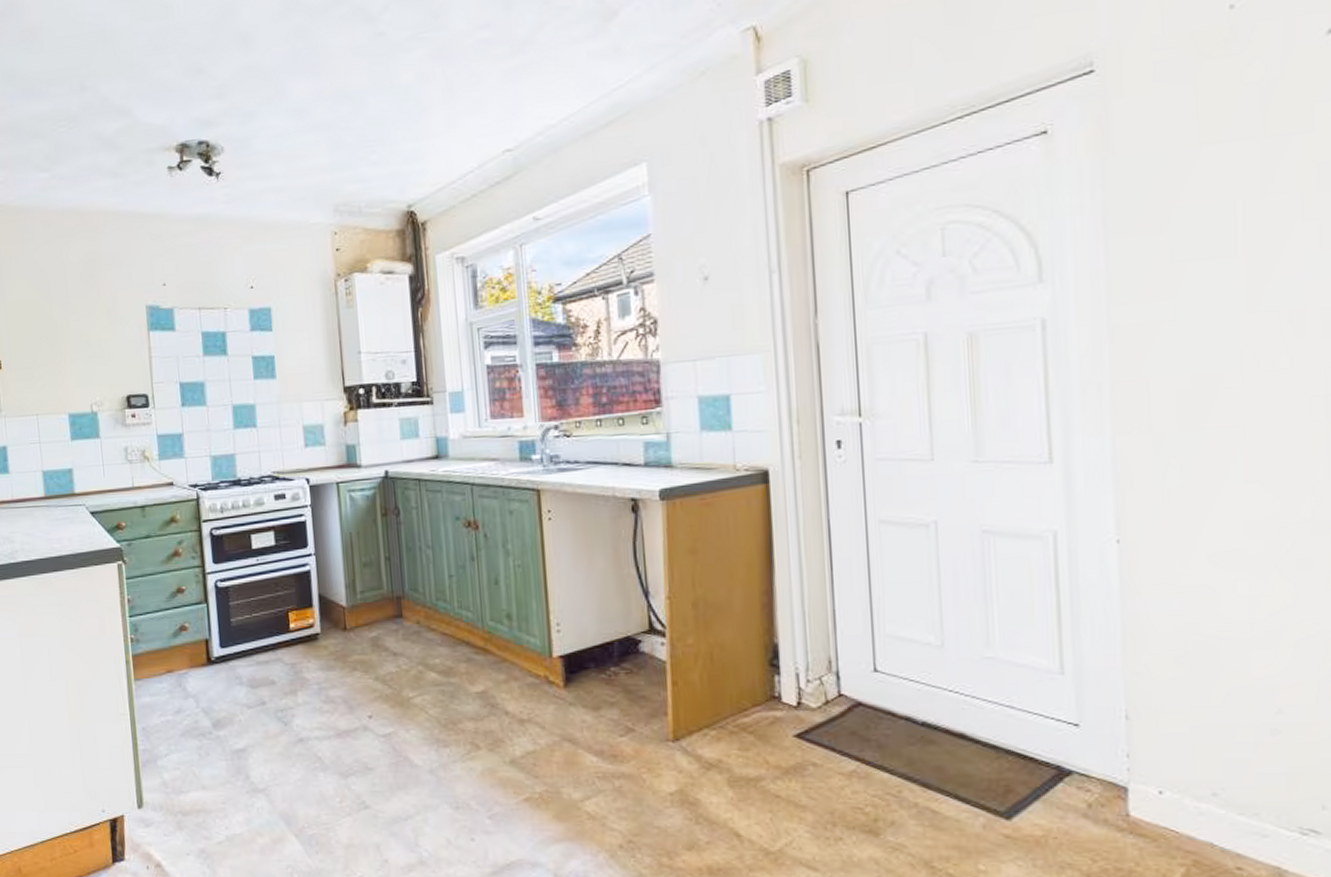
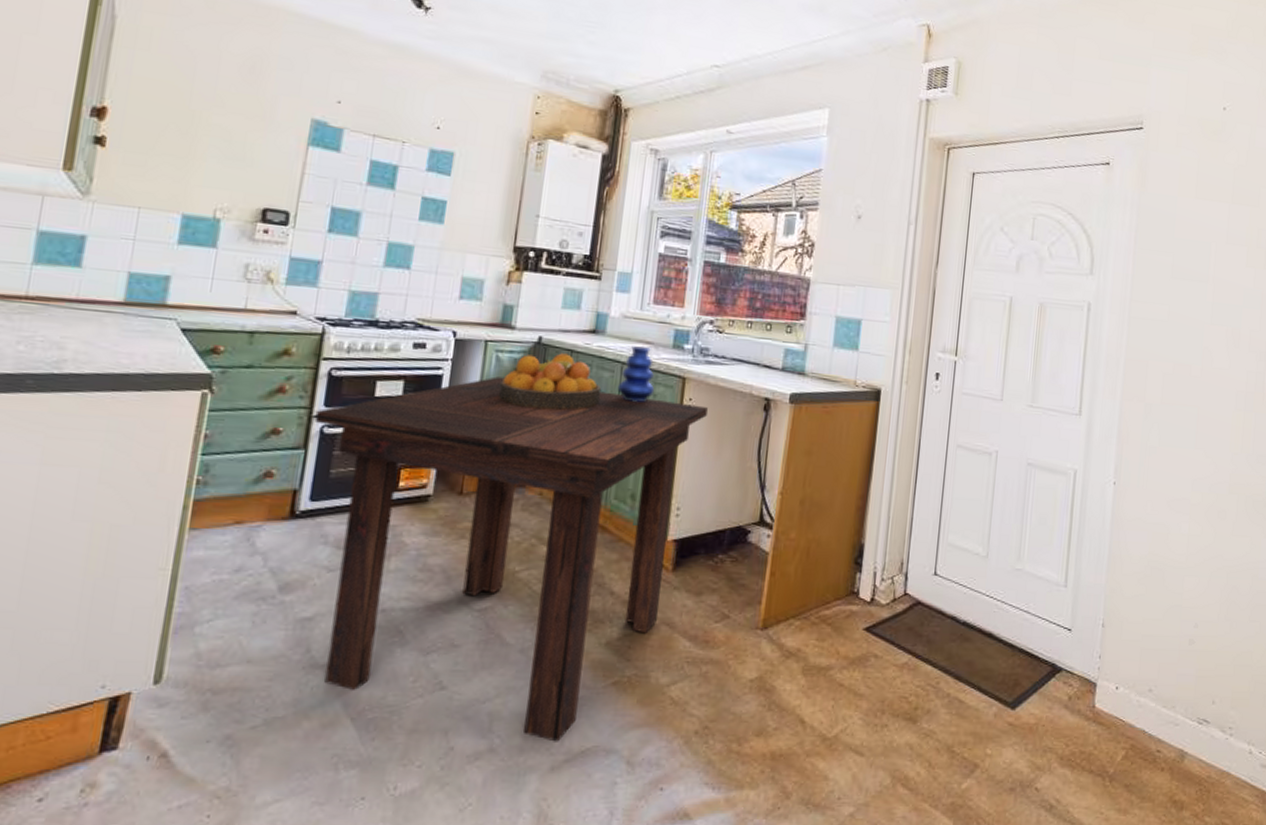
dining table: none [207,515,571,856] -> present [314,376,709,742]
fruit bowl: none [359,483,457,542] -> present [499,353,602,410]
vase: none [471,464,510,522] -> present [617,346,655,402]

